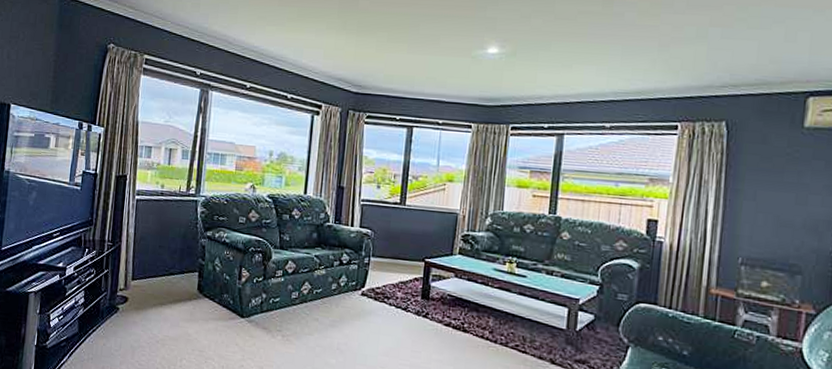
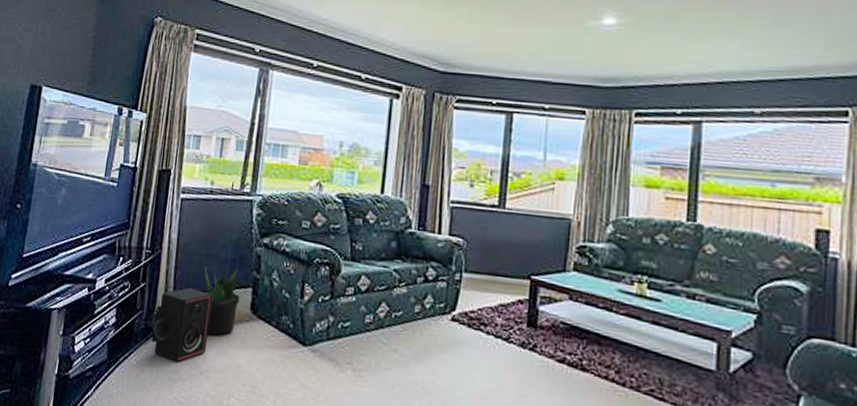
stereo: none [115,273,166,334] -> present [151,288,213,363]
planter: none [157,254,189,311] -> present [204,265,240,336]

